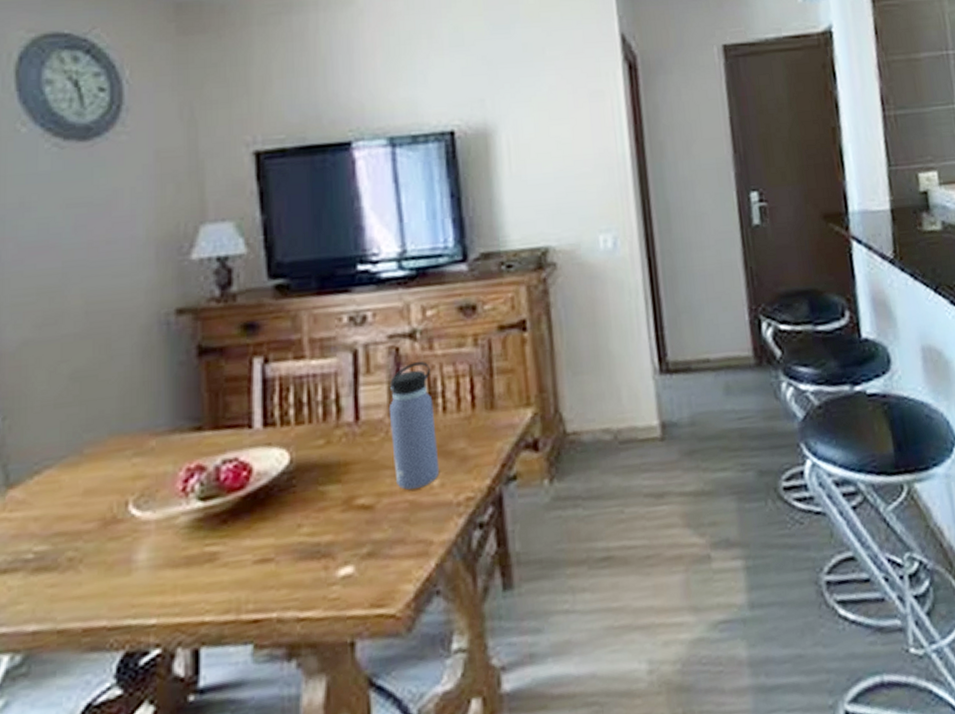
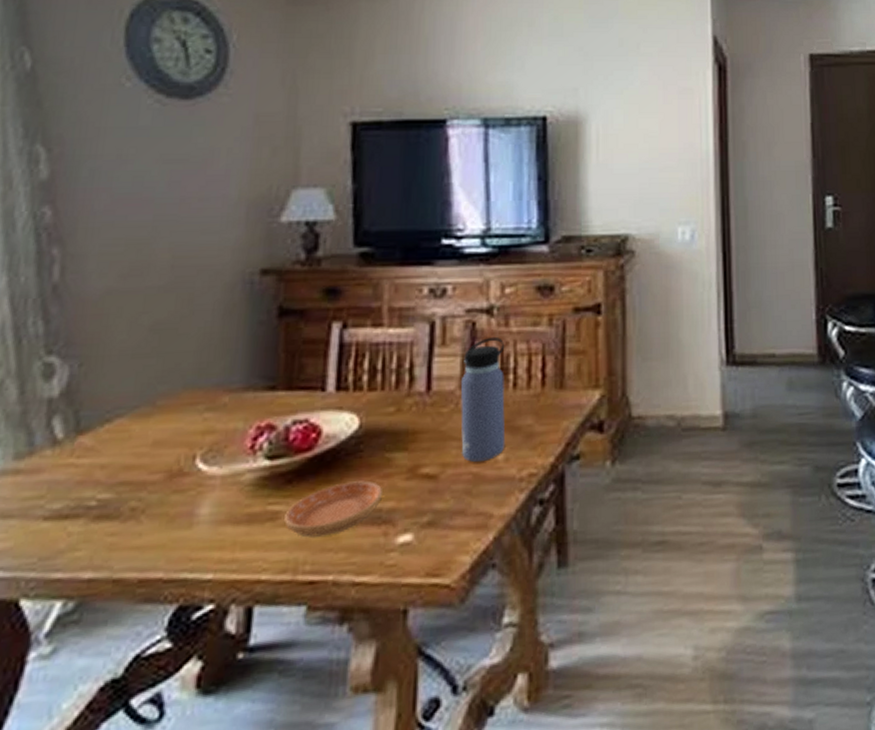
saucer: none [223,515,319,576] -> present [284,480,382,537]

